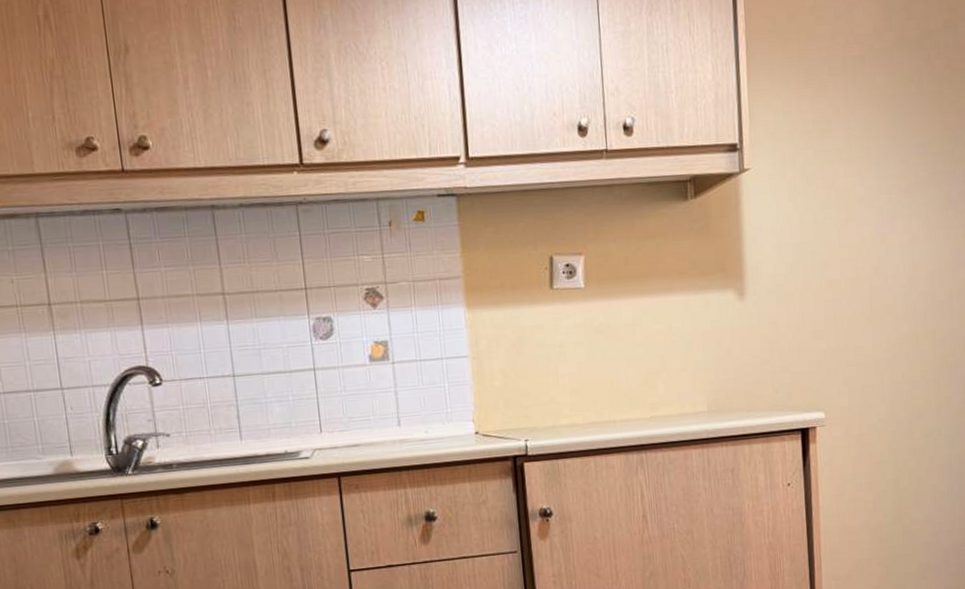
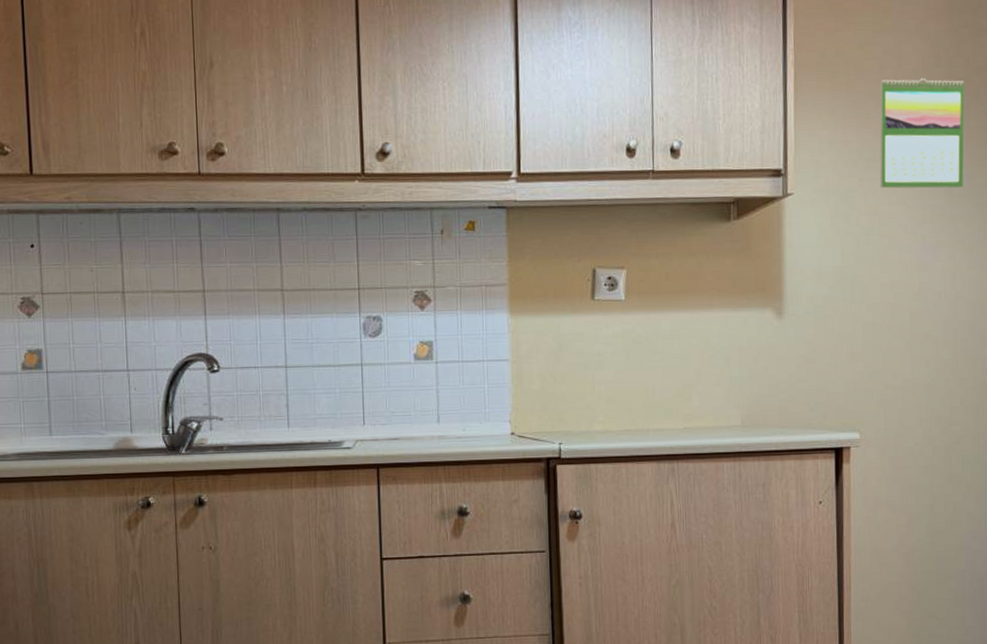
calendar: none [832,43,918,160] -> present [879,78,965,189]

